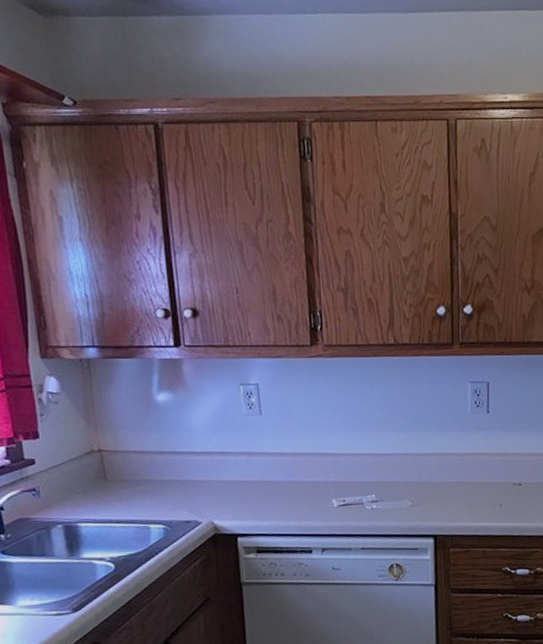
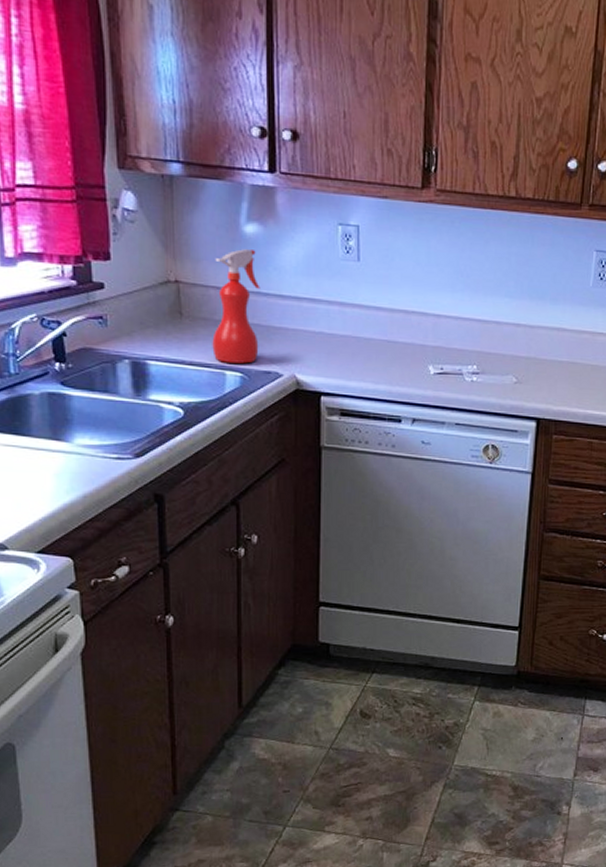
spray bottle: none [132,415,178,518] -> present [212,249,260,364]

